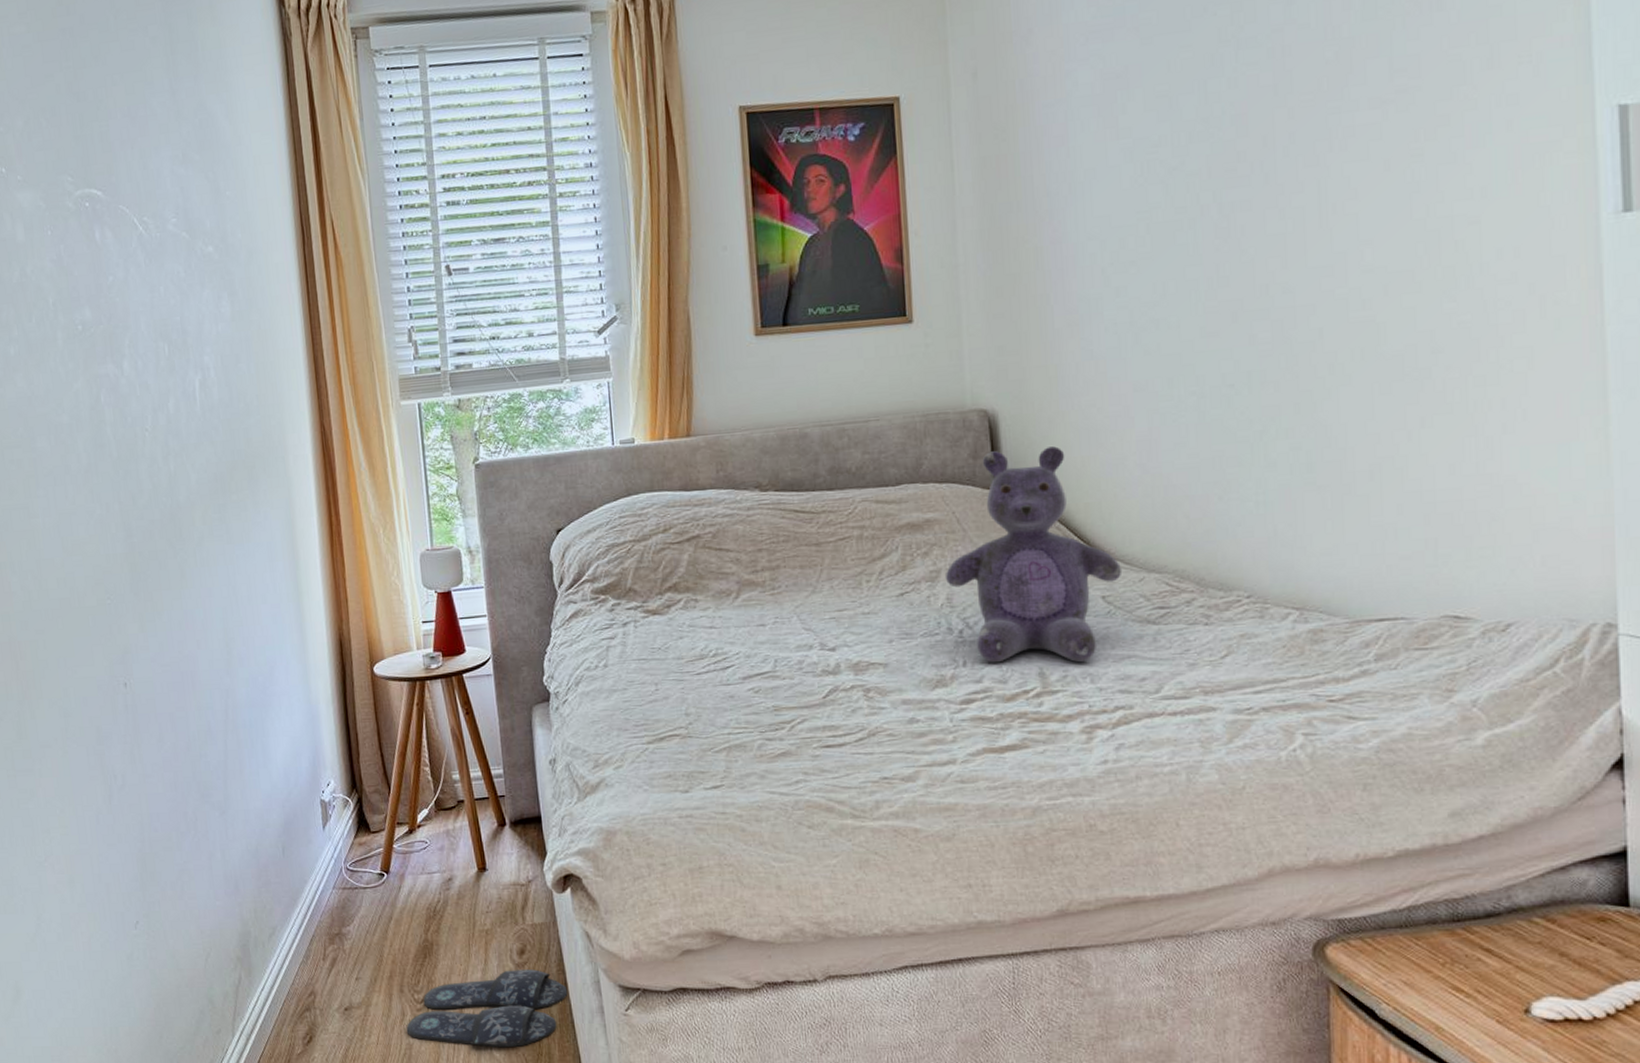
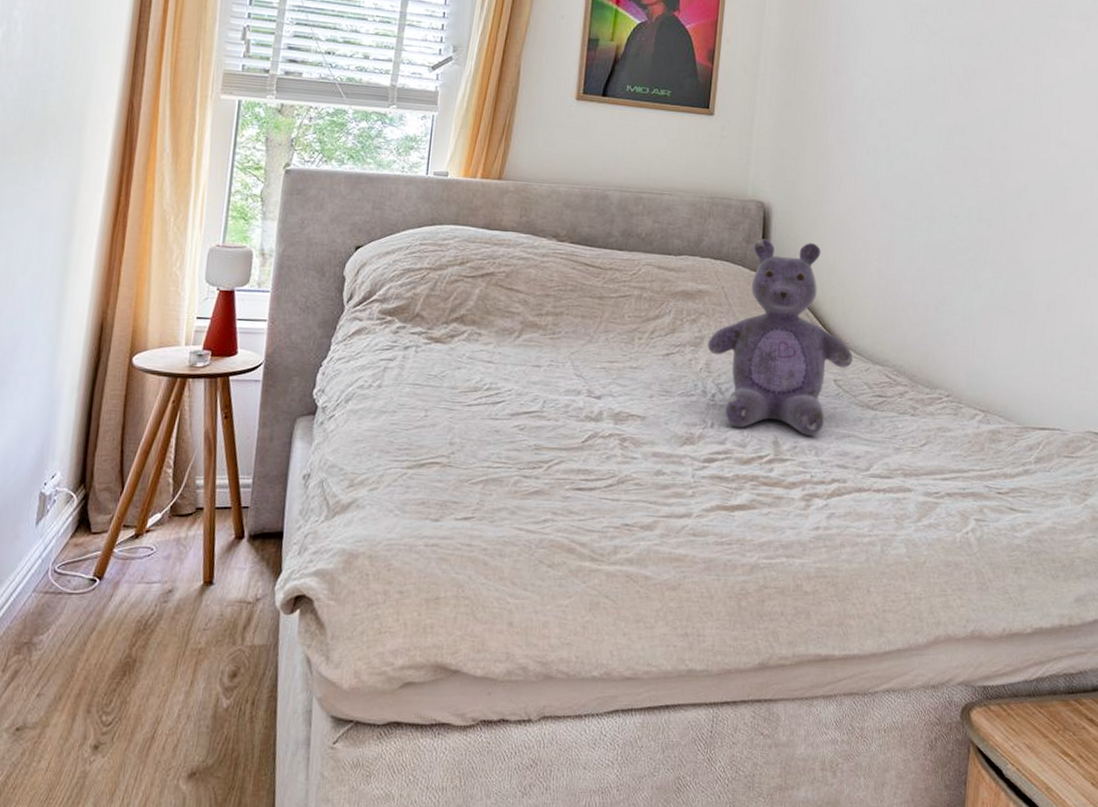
slippers: present [406,969,568,1048] -> none [84,694,276,780]

